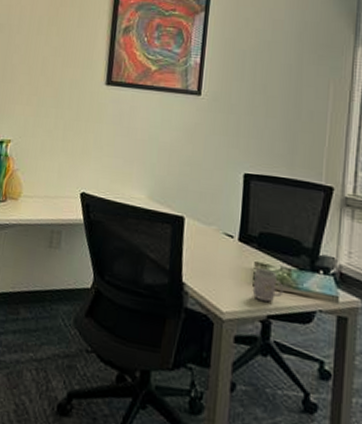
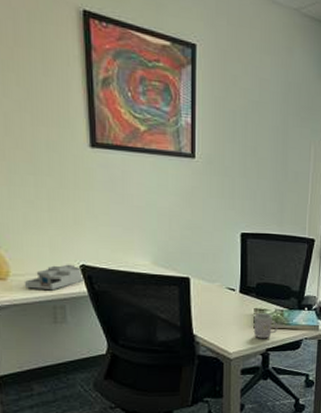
desk organizer: none [31,190,83,215] -> present [24,264,84,291]

